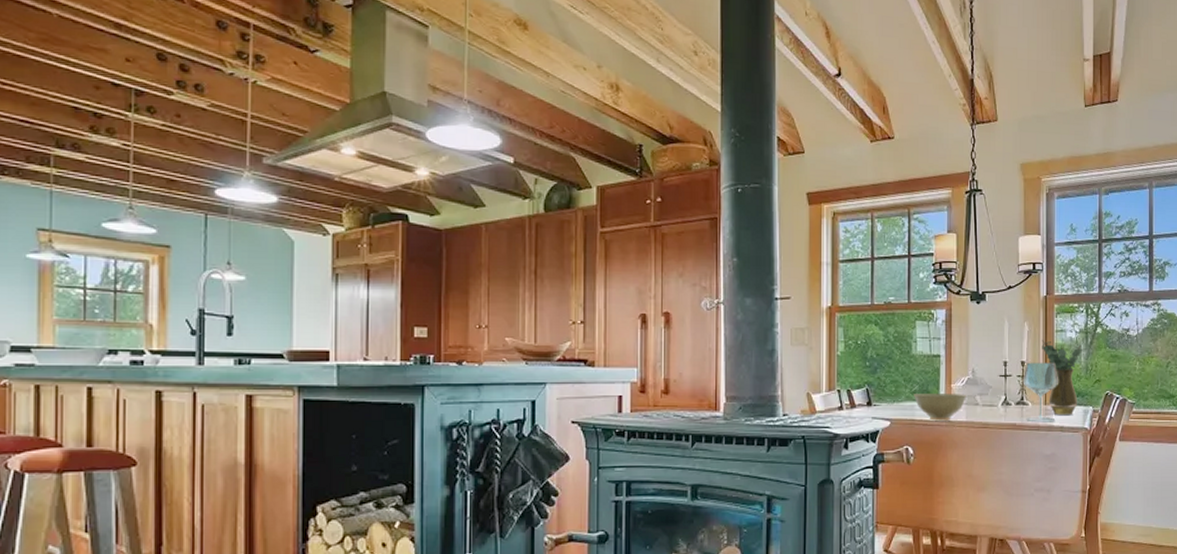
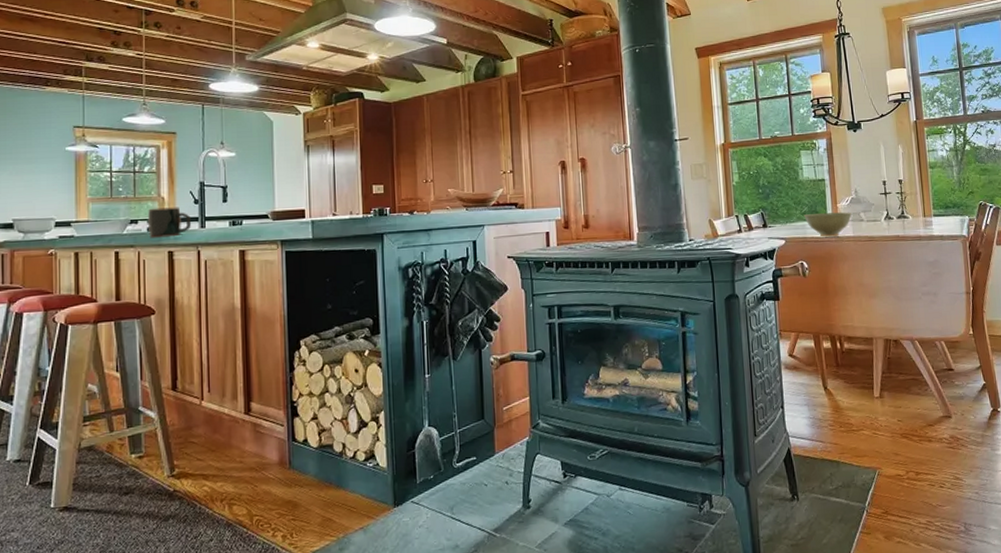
mug: none [131,337,186,374] -> present [148,207,191,238]
wine glass: present [1022,362,1059,423] -> none [901,179,936,233]
vase: present [1042,340,1082,416] -> none [916,160,955,226]

